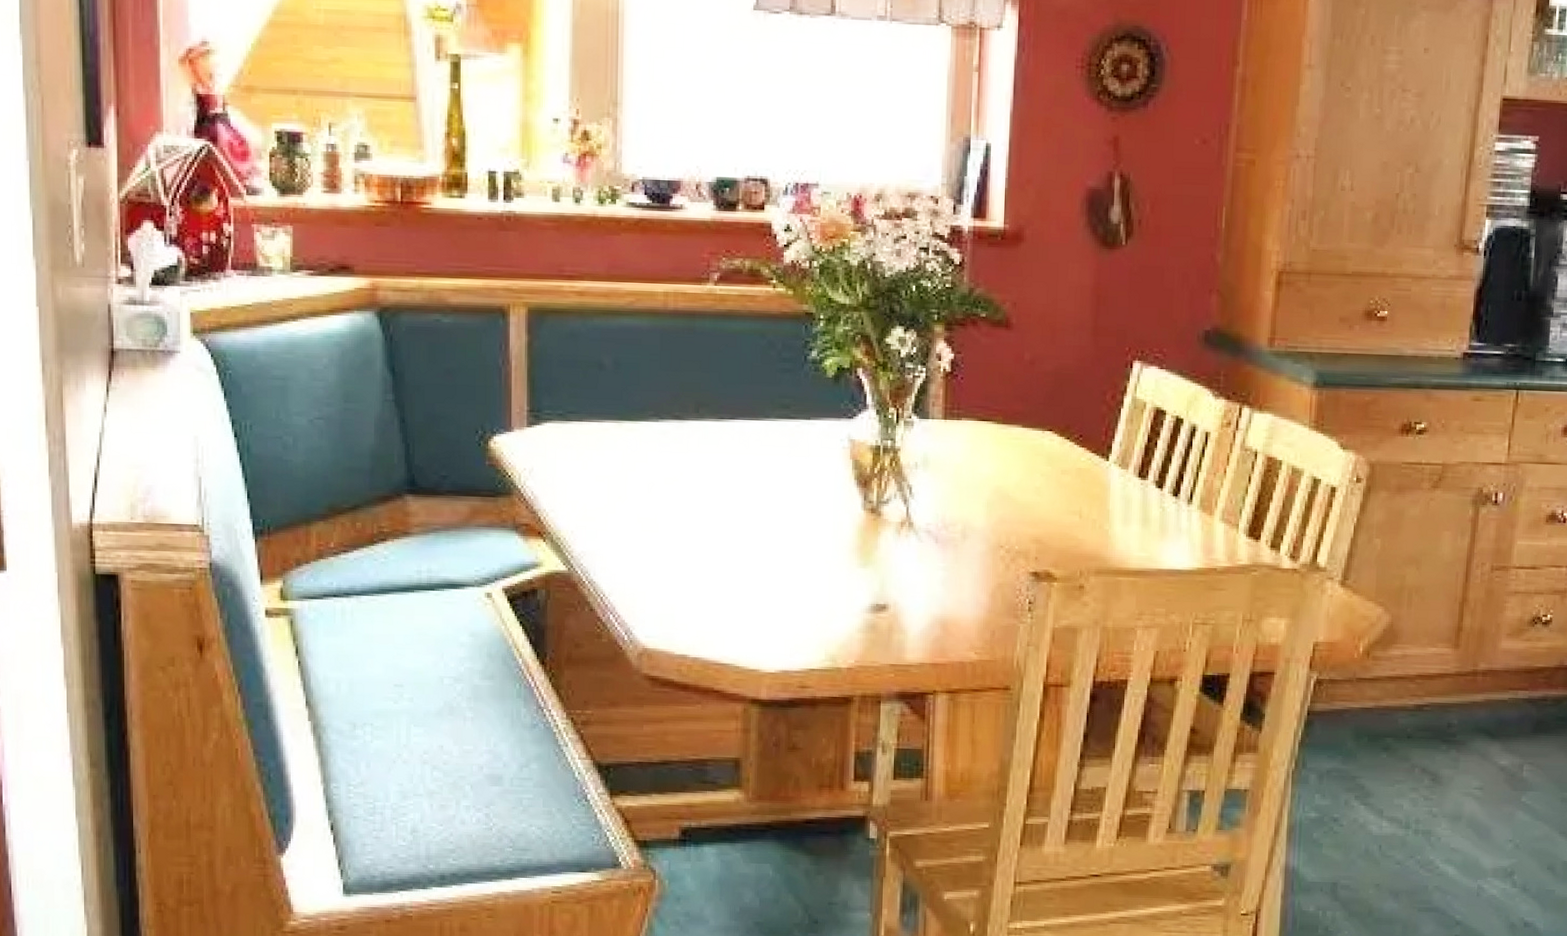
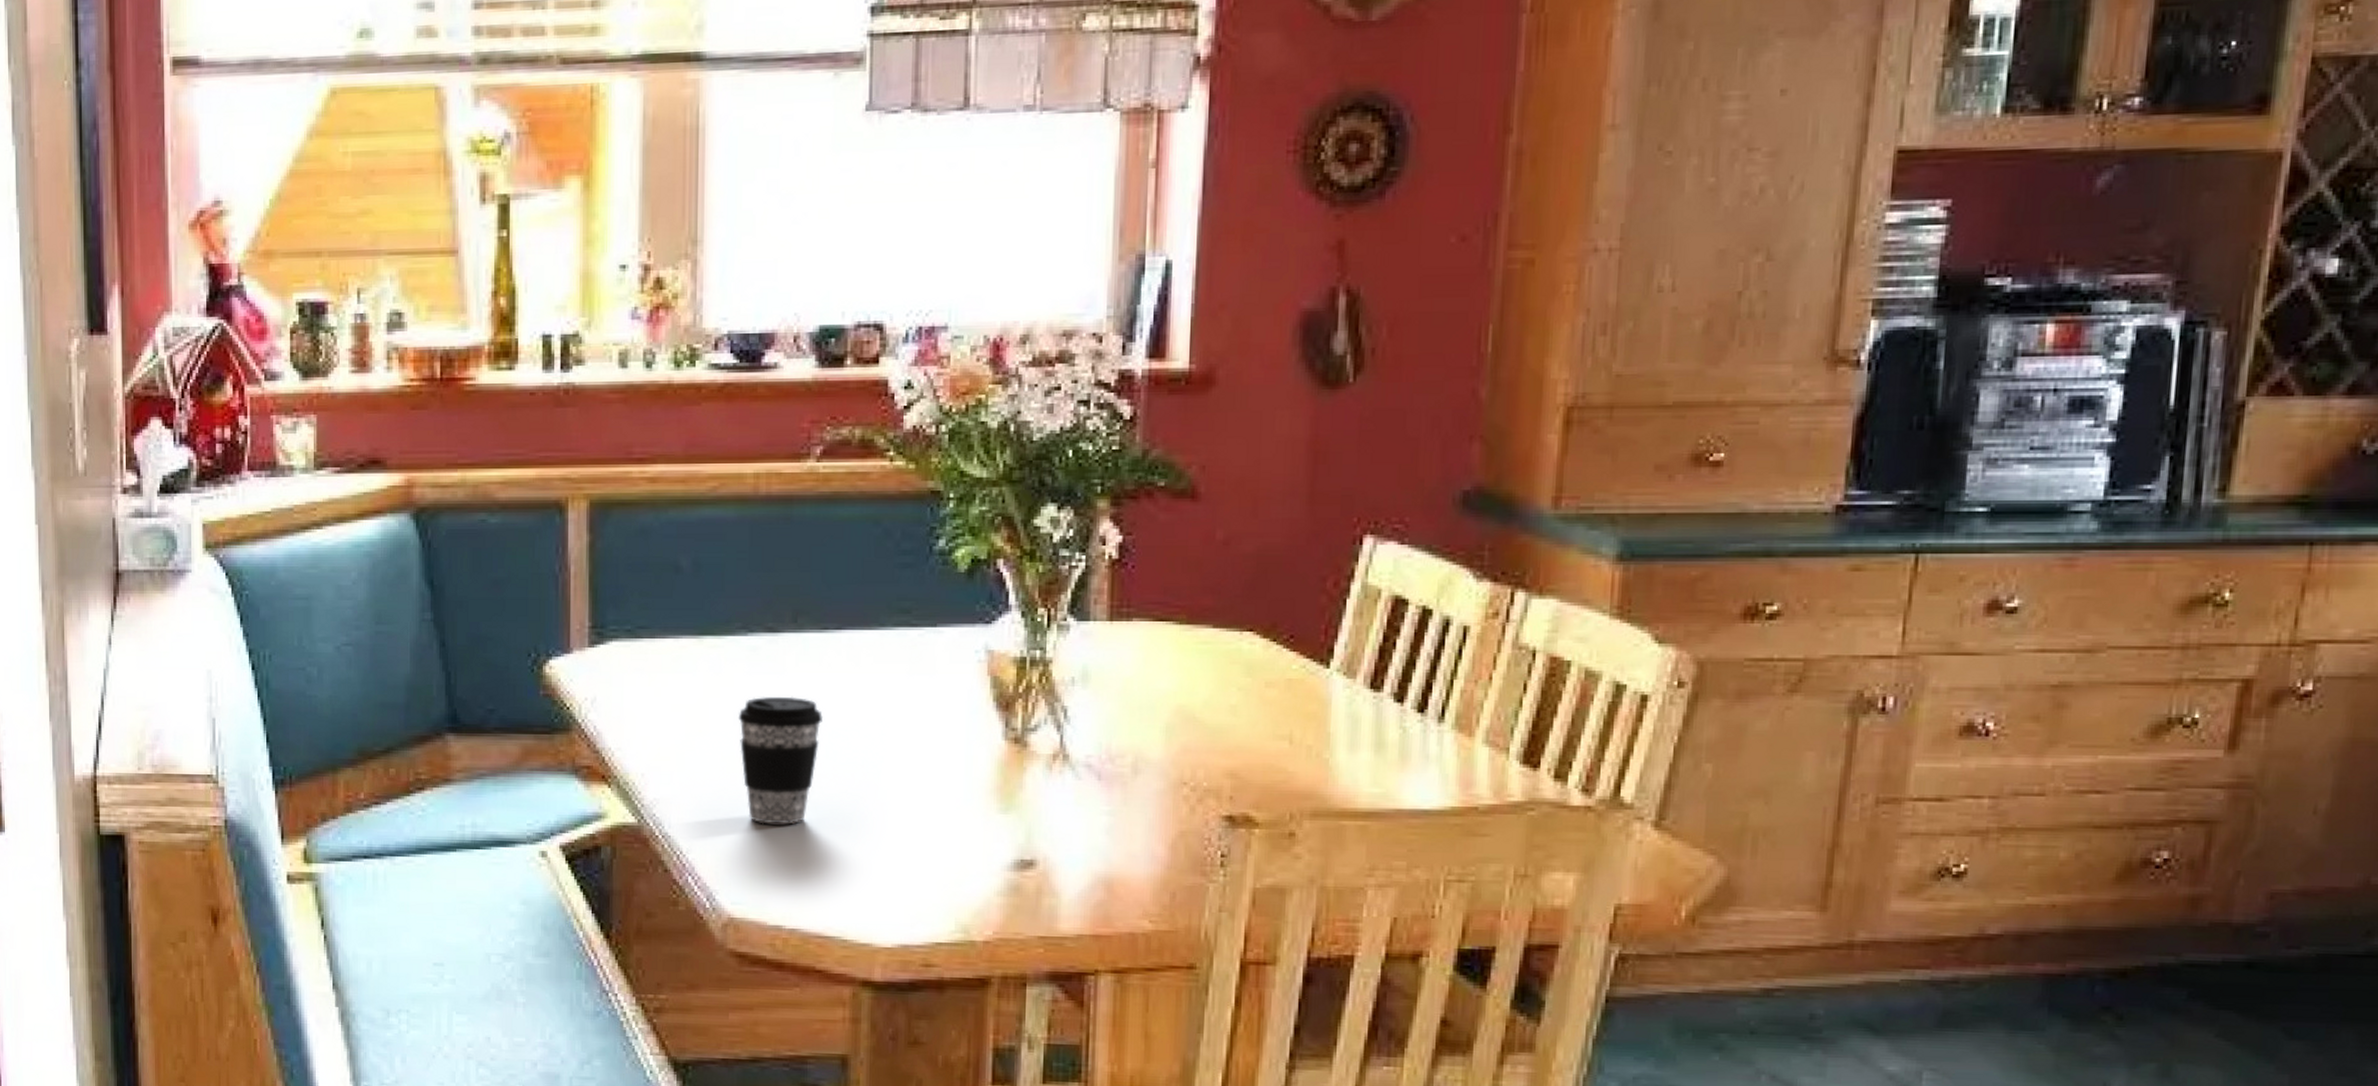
coffee cup: none [651,471,719,574] -> present [738,696,823,825]

